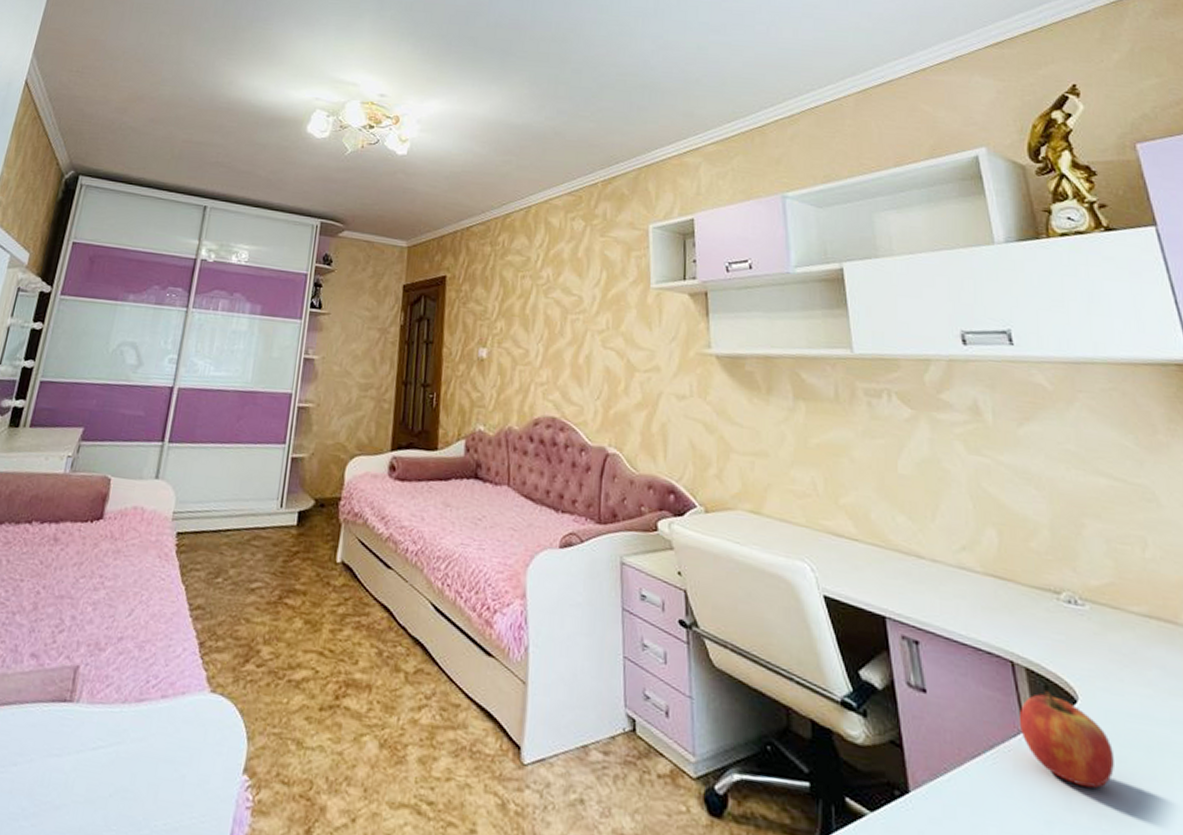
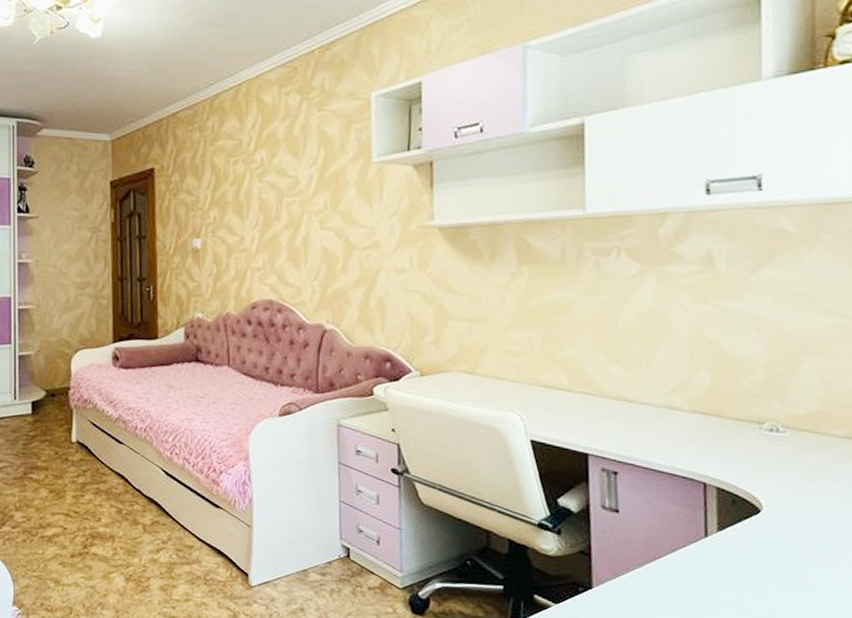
apple: present [1018,691,1114,788] -> none [702,505,787,577]

